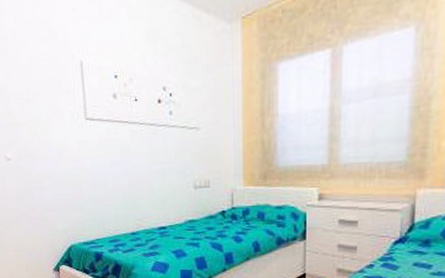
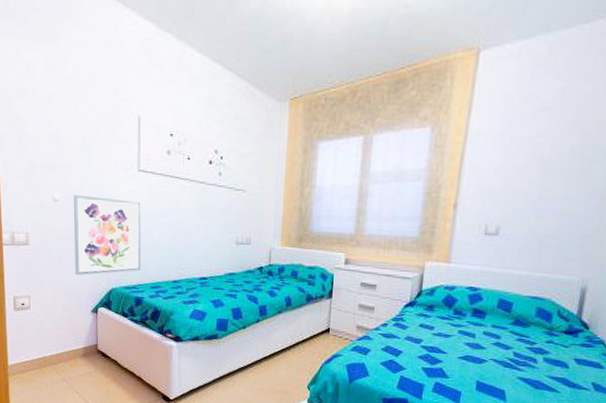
wall art: none [24,151,98,234] -> present [73,195,141,275]

